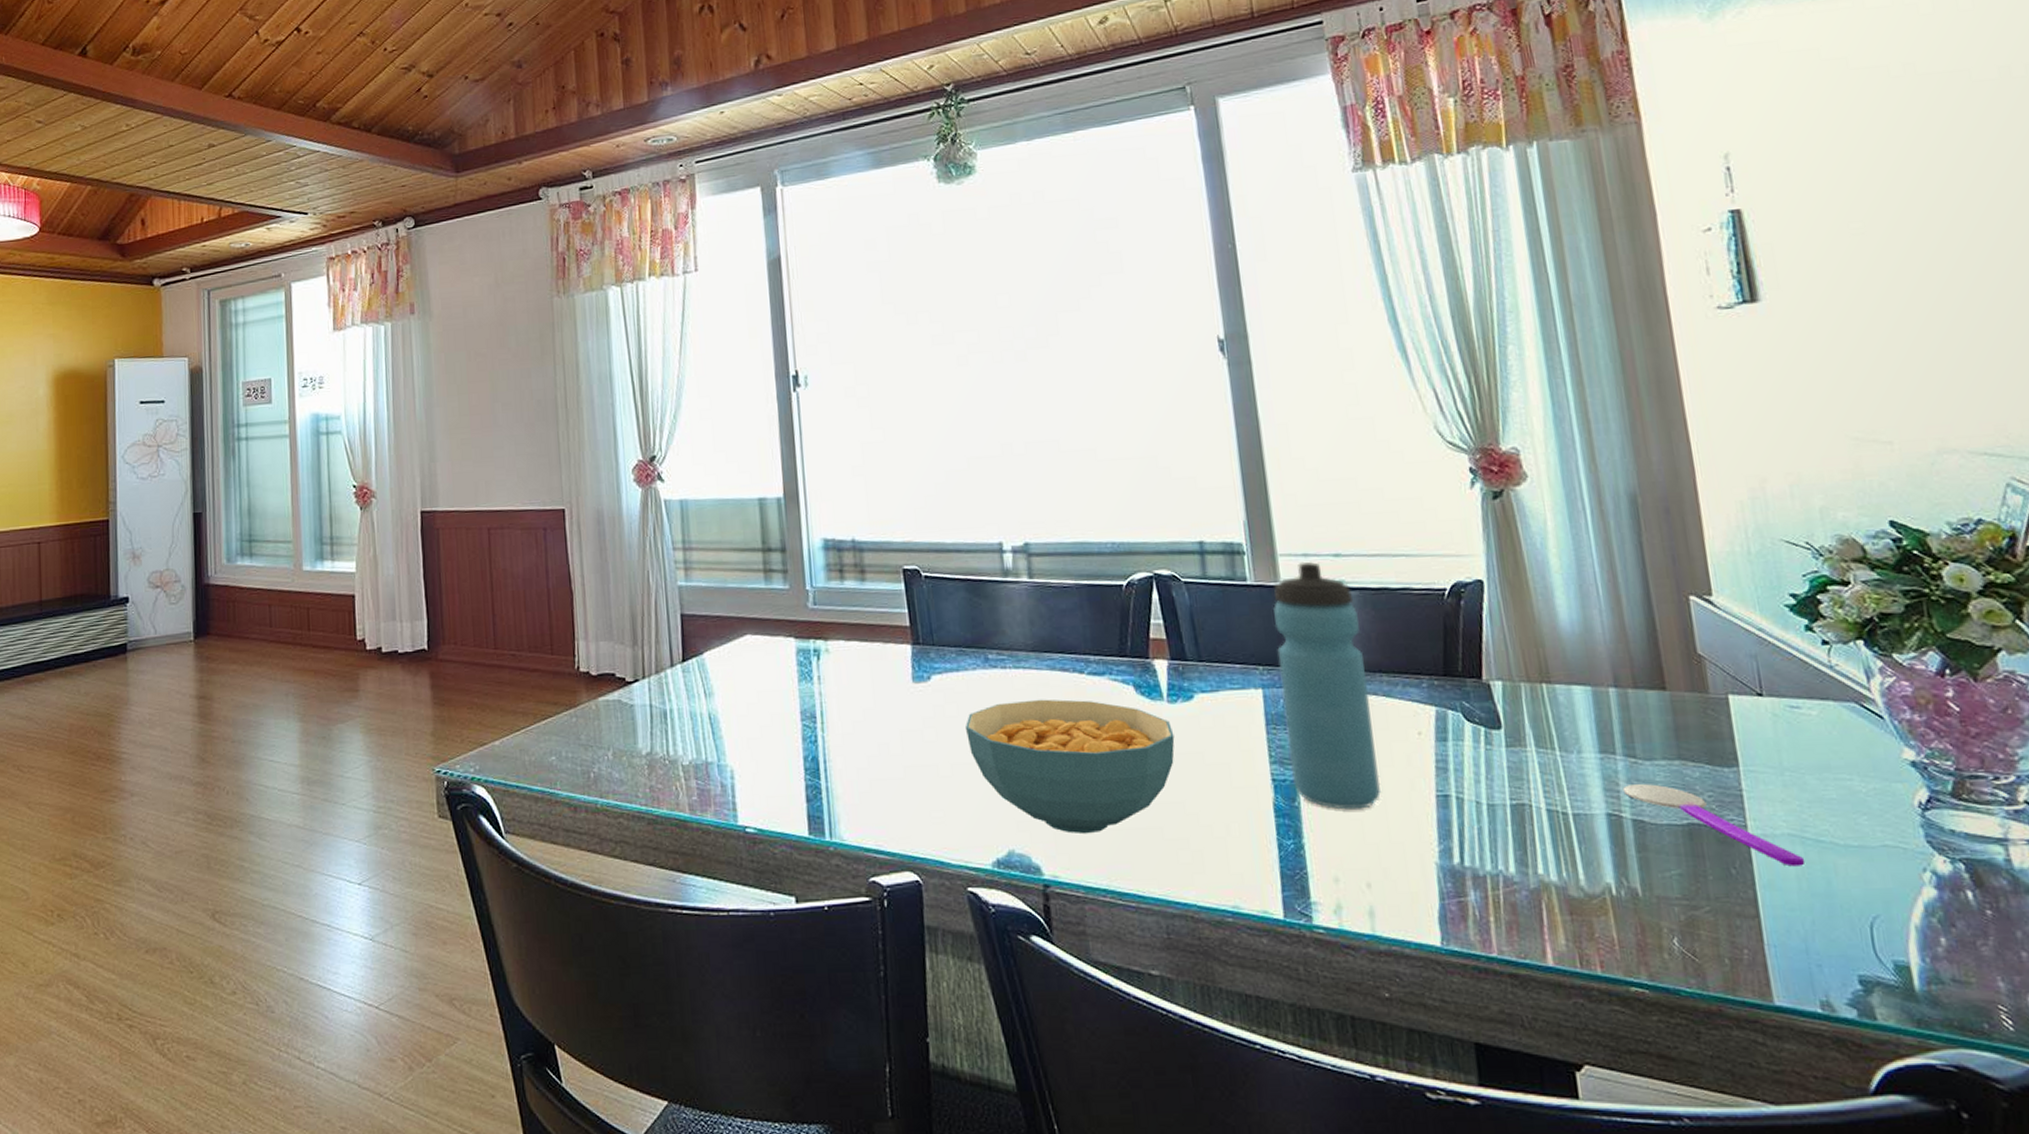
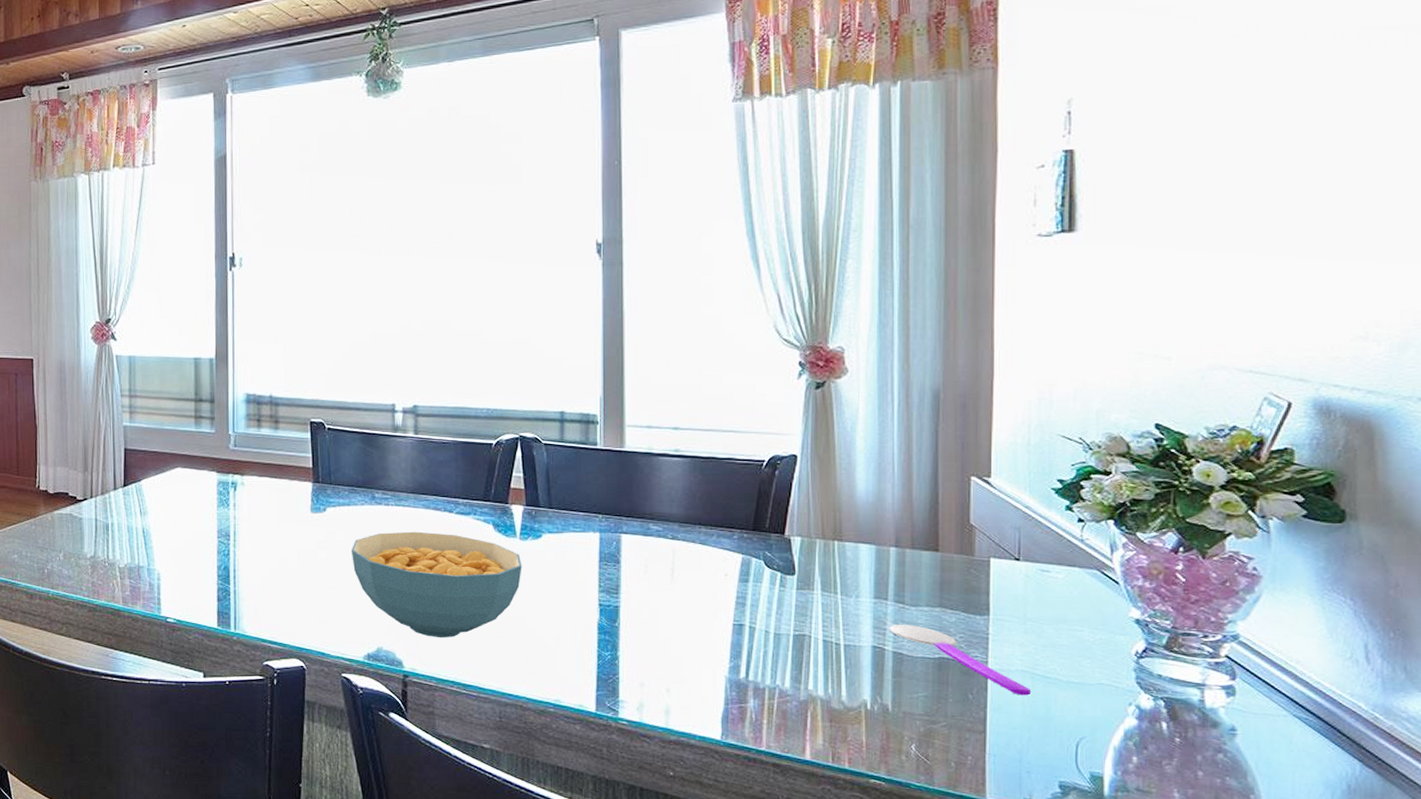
water bottle: present [1273,561,1382,810] -> none [615,432,688,631]

